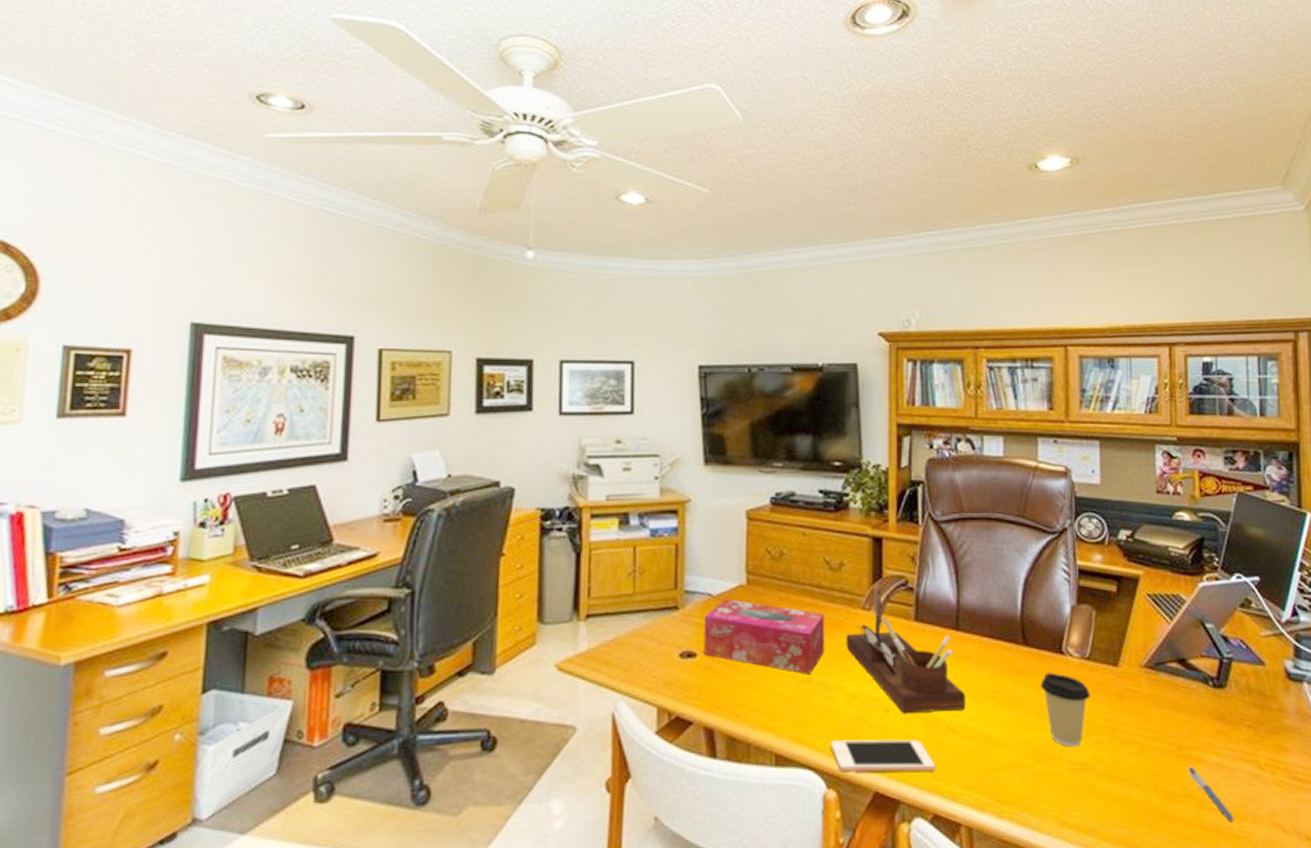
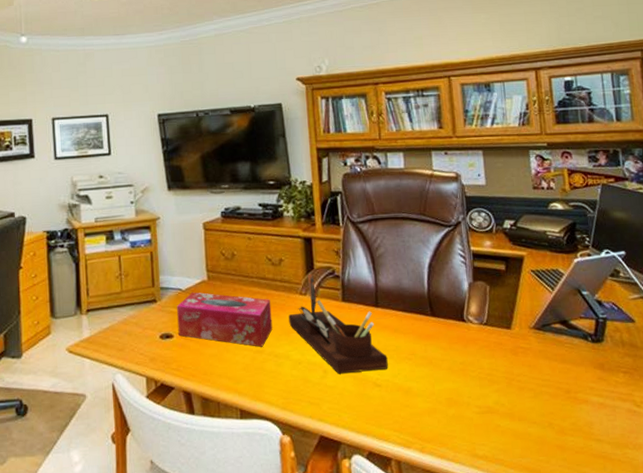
cell phone: present [831,739,935,772] -> none [283,394,367,421]
coffee cup: present [1040,672,1091,747] -> none [448,336,490,395]
pen: present [1188,766,1234,823] -> none [575,406,618,450]

